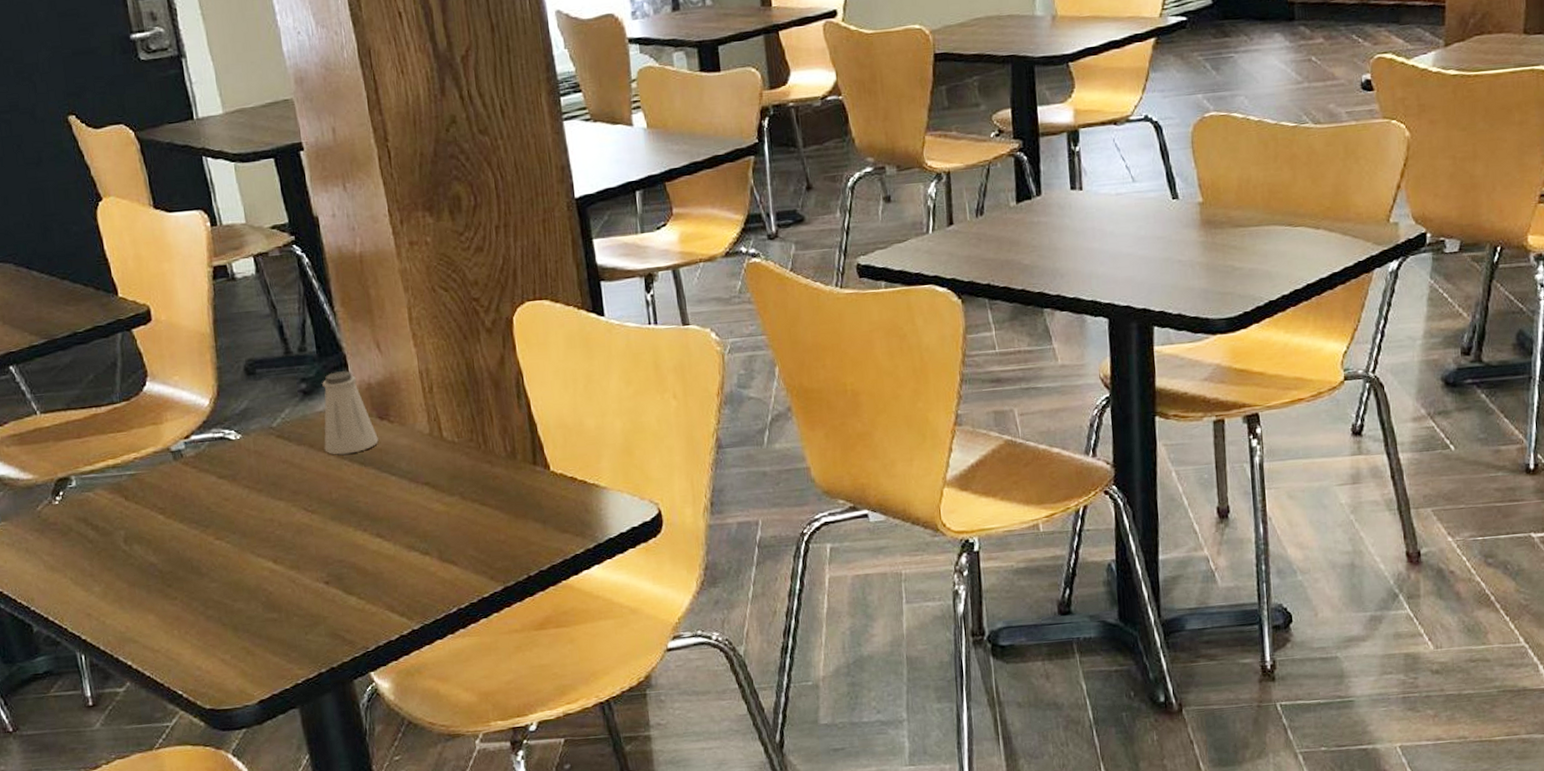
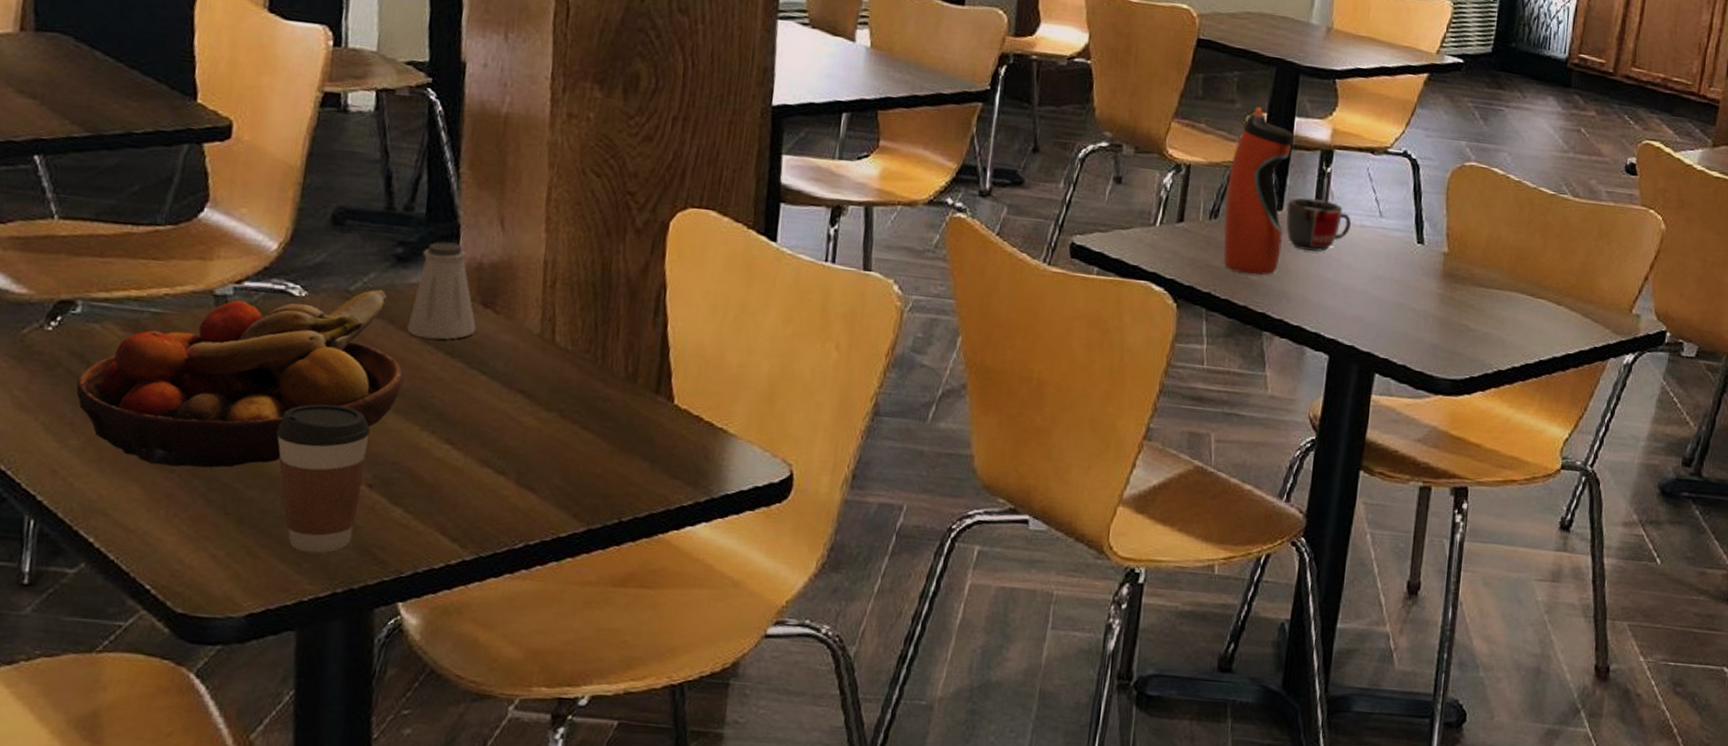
fruit bowl: none [87,421,332,596] -> present [76,289,403,468]
coffee cup: none [245,522,323,645] -> present [276,404,371,553]
water bottle: none [986,103,1047,260] -> present [1223,106,1295,275]
mug: none [1044,177,1107,228] -> present [1286,197,1351,252]

